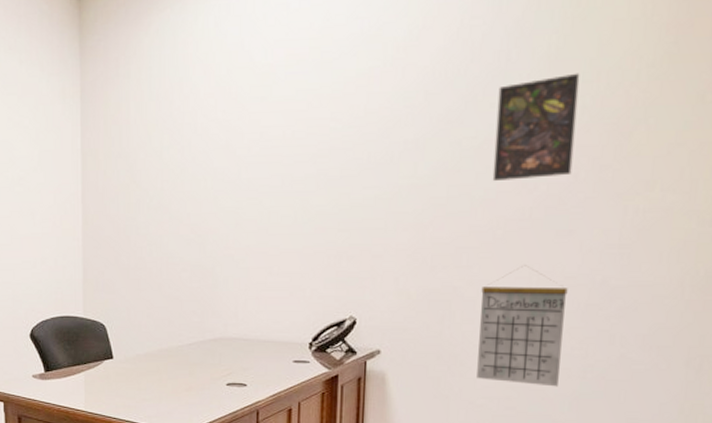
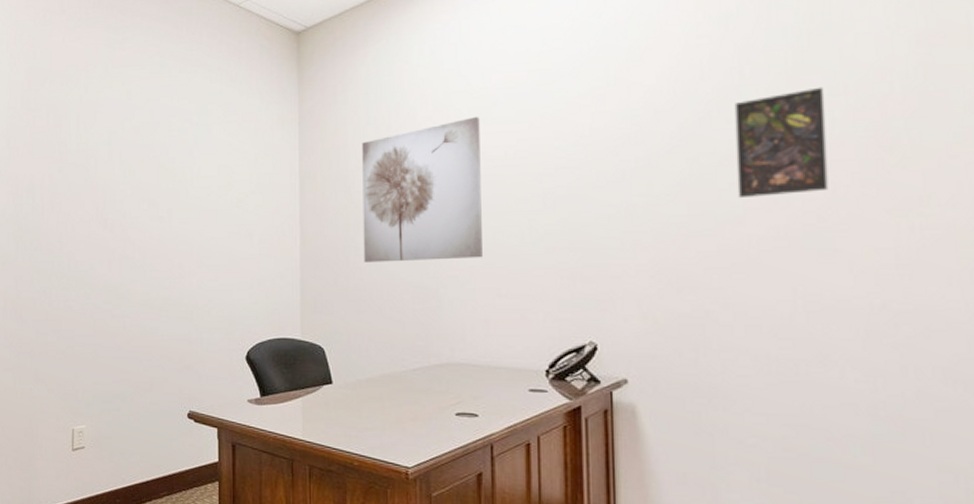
wall art: none [144,95,261,242] -> present [362,117,482,263]
calendar: present [477,265,568,387] -> none [738,287,845,426]

